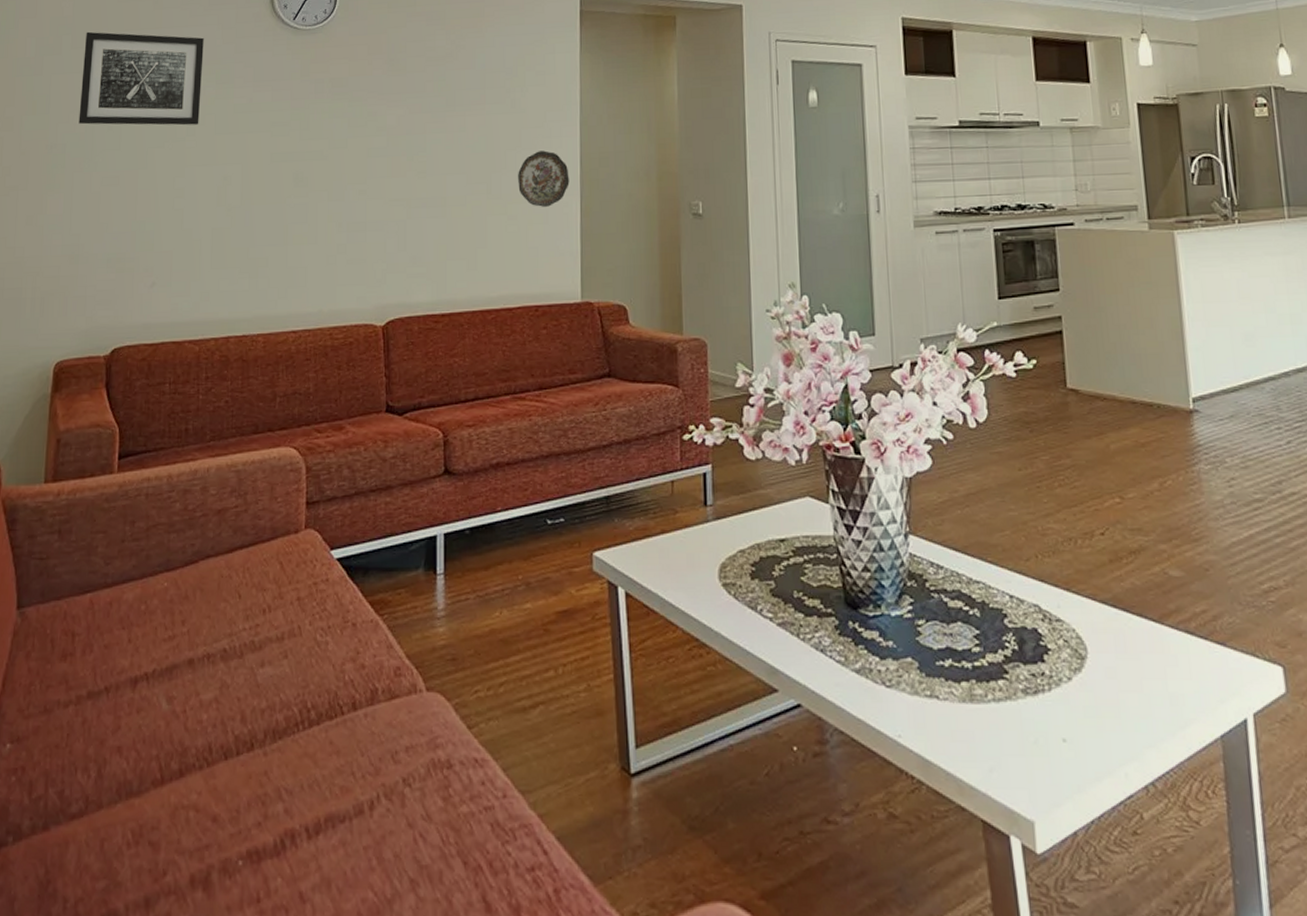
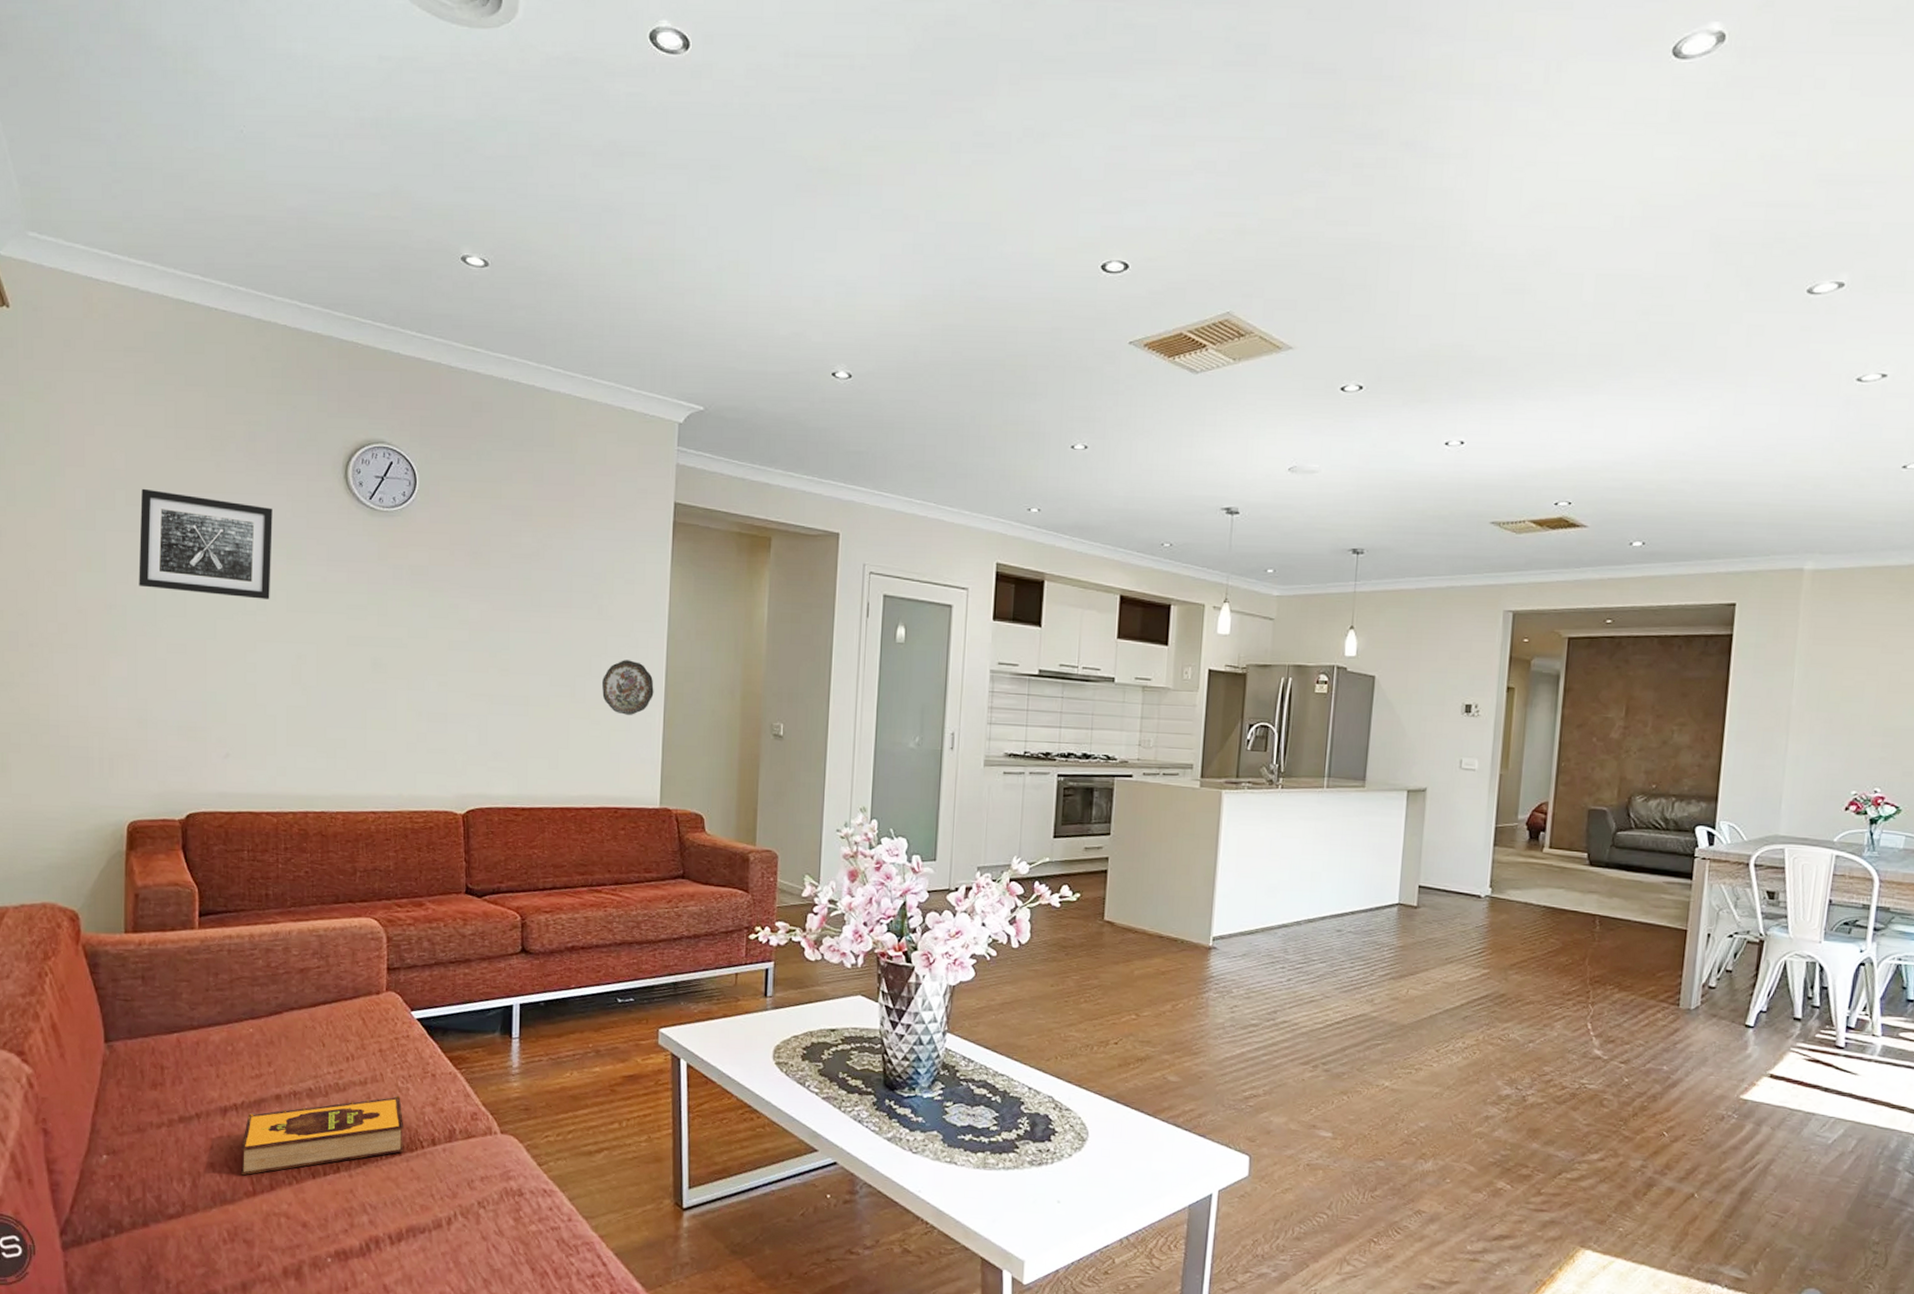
hardback book: none [148,651,323,760] -> present [240,1095,404,1176]

